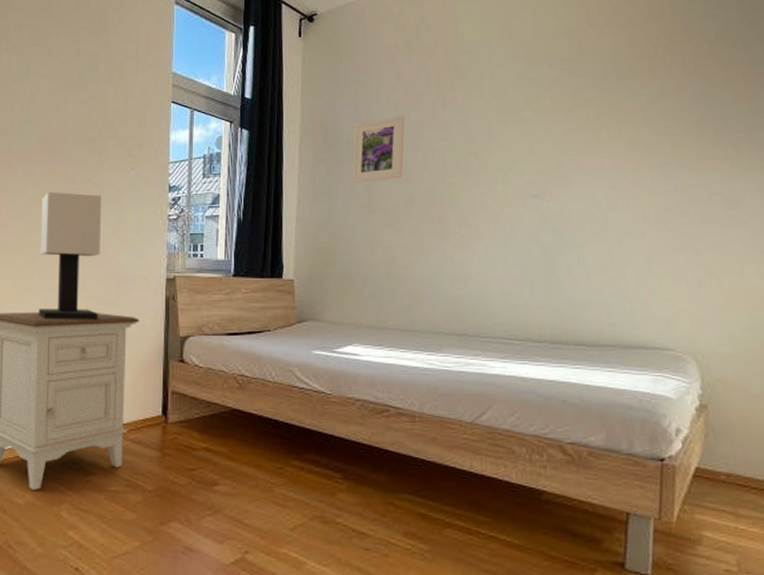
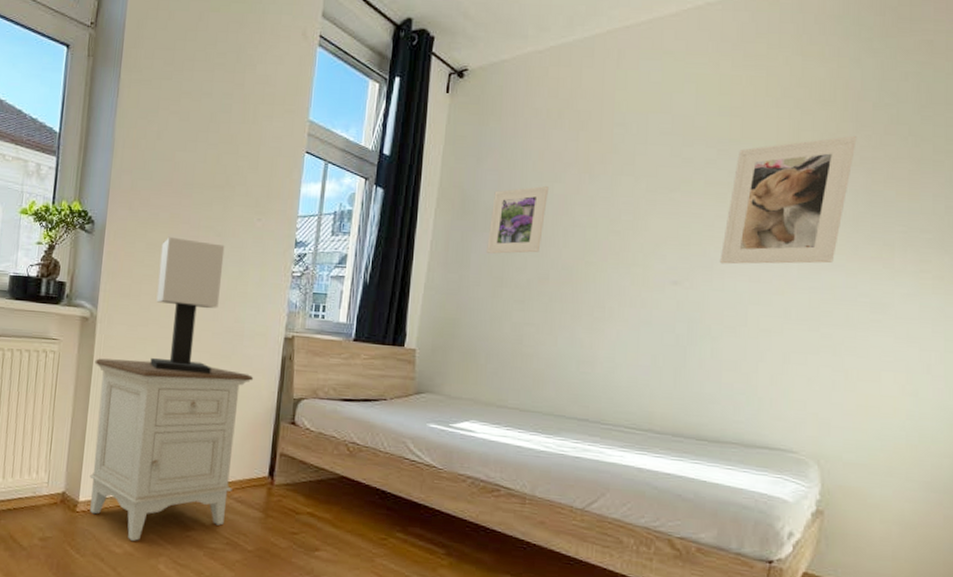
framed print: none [574,45,690,175] -> present [719,135,857,265]

